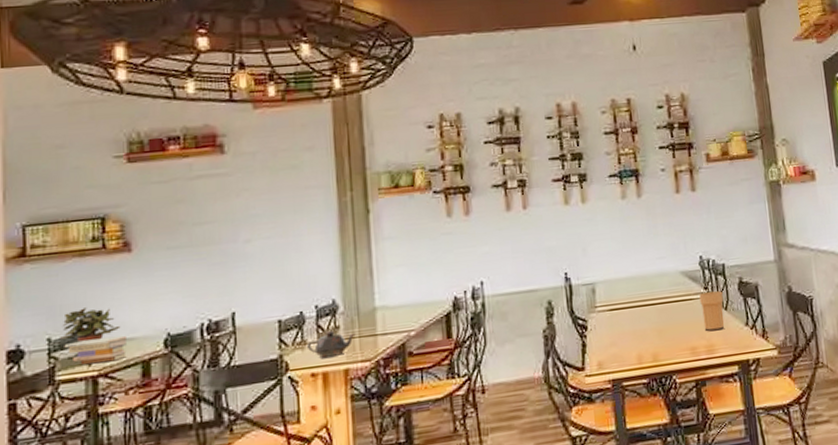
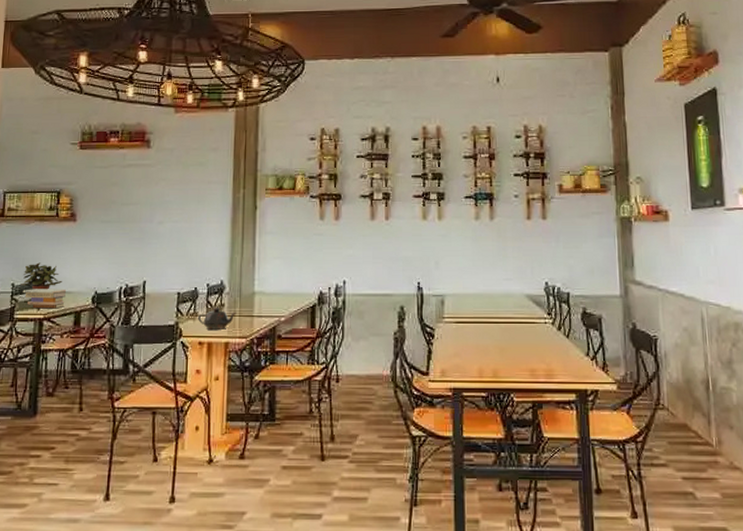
cup: present [699,291,725,332] -> none [542,318,566,357]

